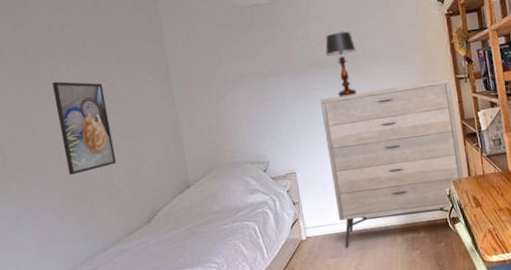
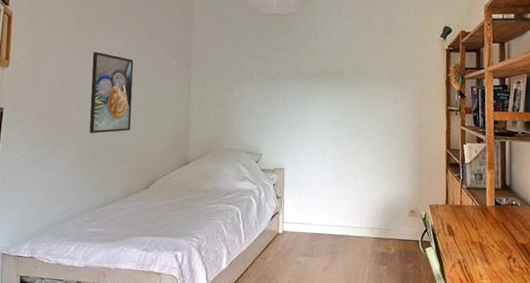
dresser: present [320,79,464,247] -> none [316,106,441,249]
table lamp: present [325,31,357,98] -> none [331,49,359,109]

